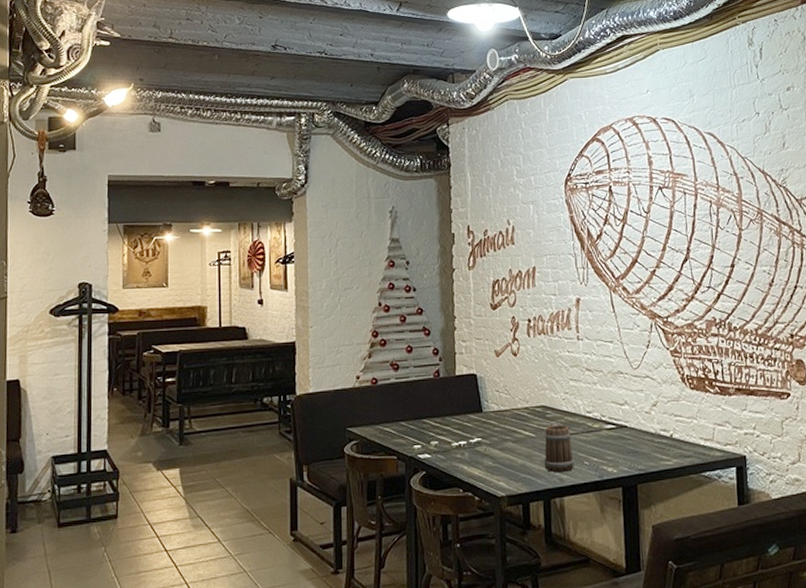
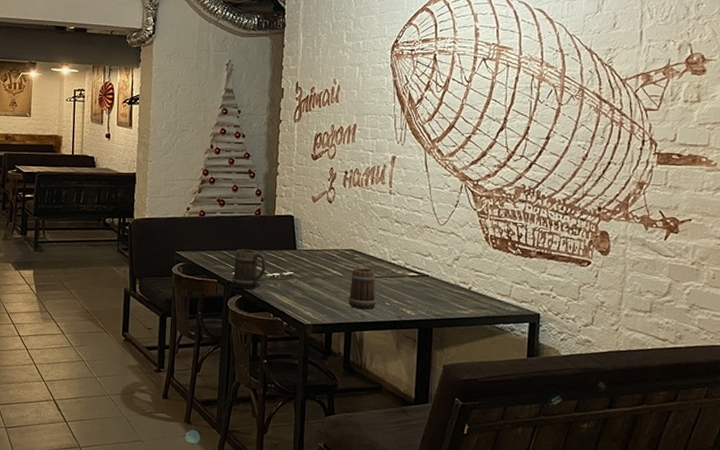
beer mug: none [413,416,452,464] -> present [232,248,267,290]

